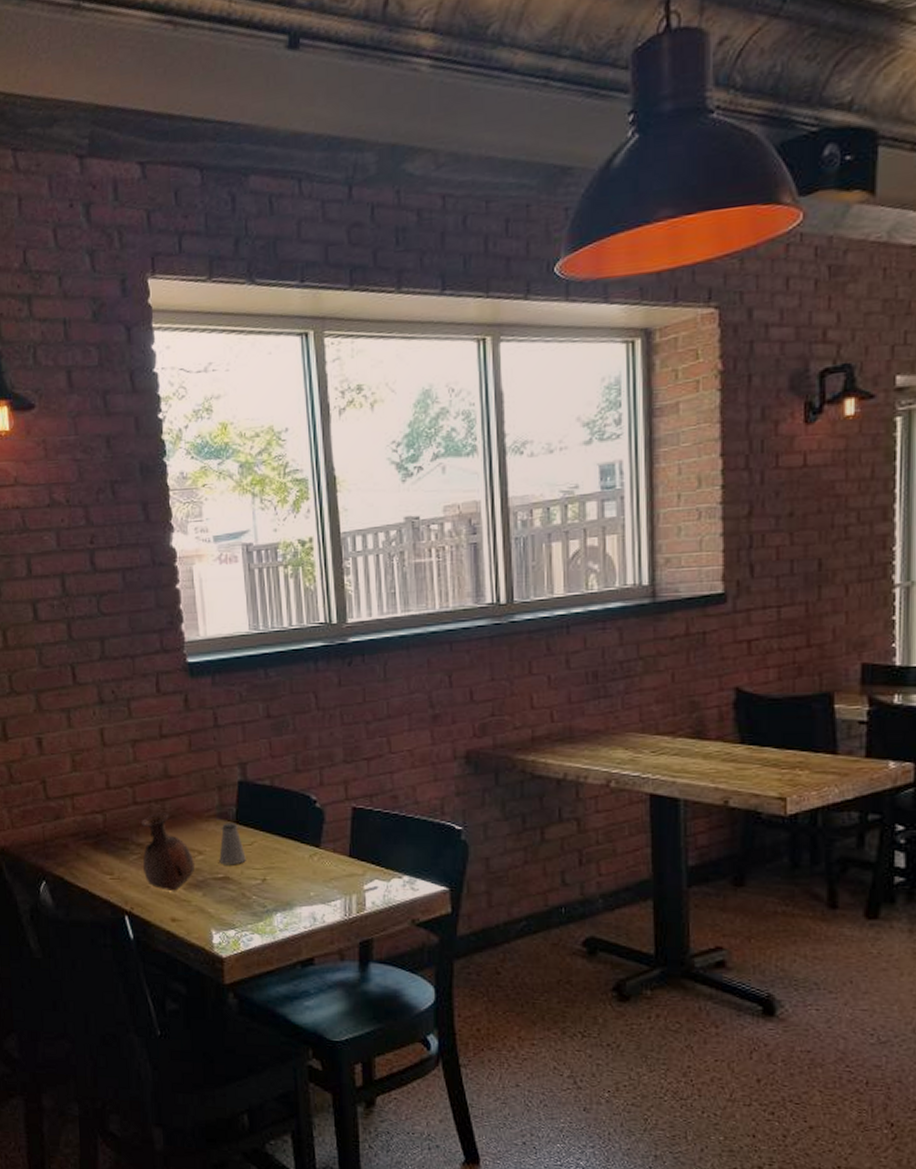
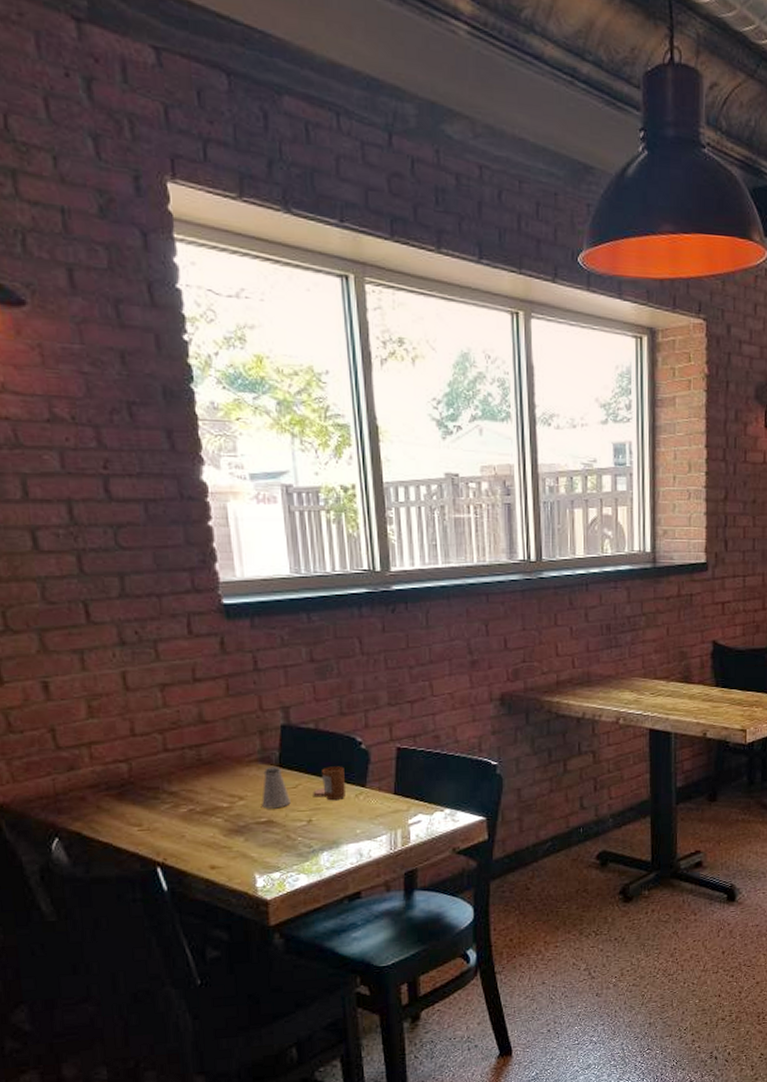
vase: present [140,813,195,892] -> none [173,759,235,839]
candle: none [267,825,299,861] -> present [313,766,345,801]

